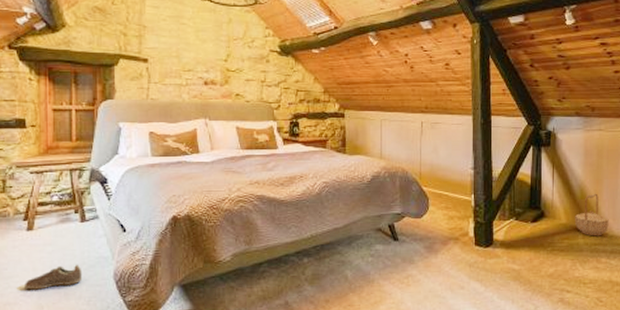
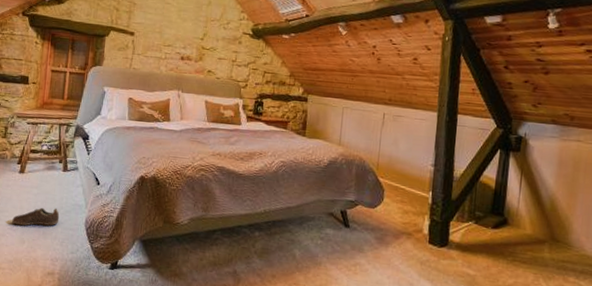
basket: present [574,193,609,236] -> none [540,207,581,254]

